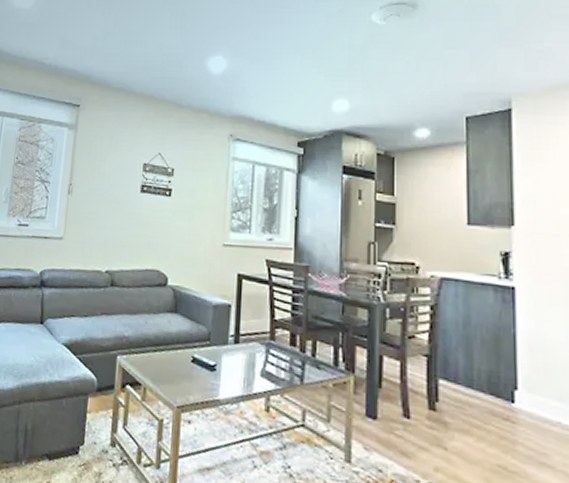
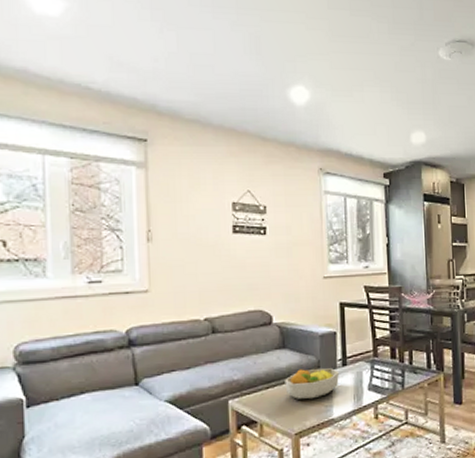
fruit bowl: none [172,338,230,373] -> present [285,368,339,400]

